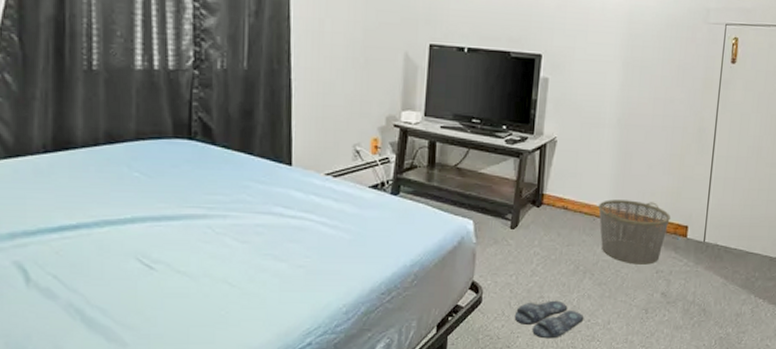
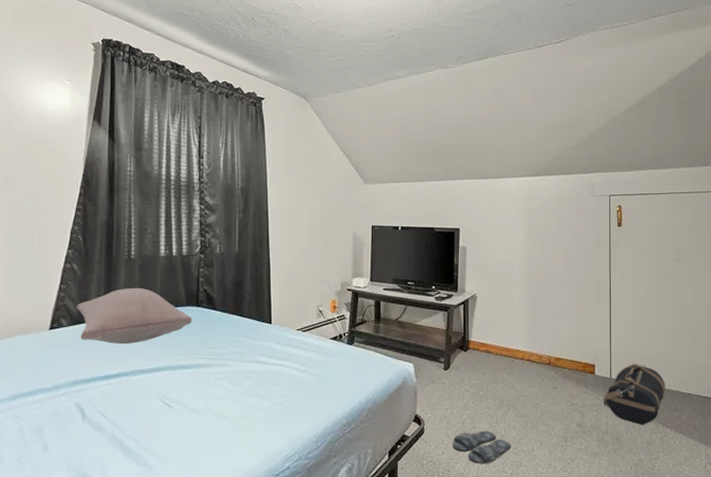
pillow: none [11,110,181,186] -> present [76,287,192,344]
basket: present [598,200,670,265] -> none [516,344,578,399]
duffel bag: none [693,226,764,295] -> present [603,364,665,425]

